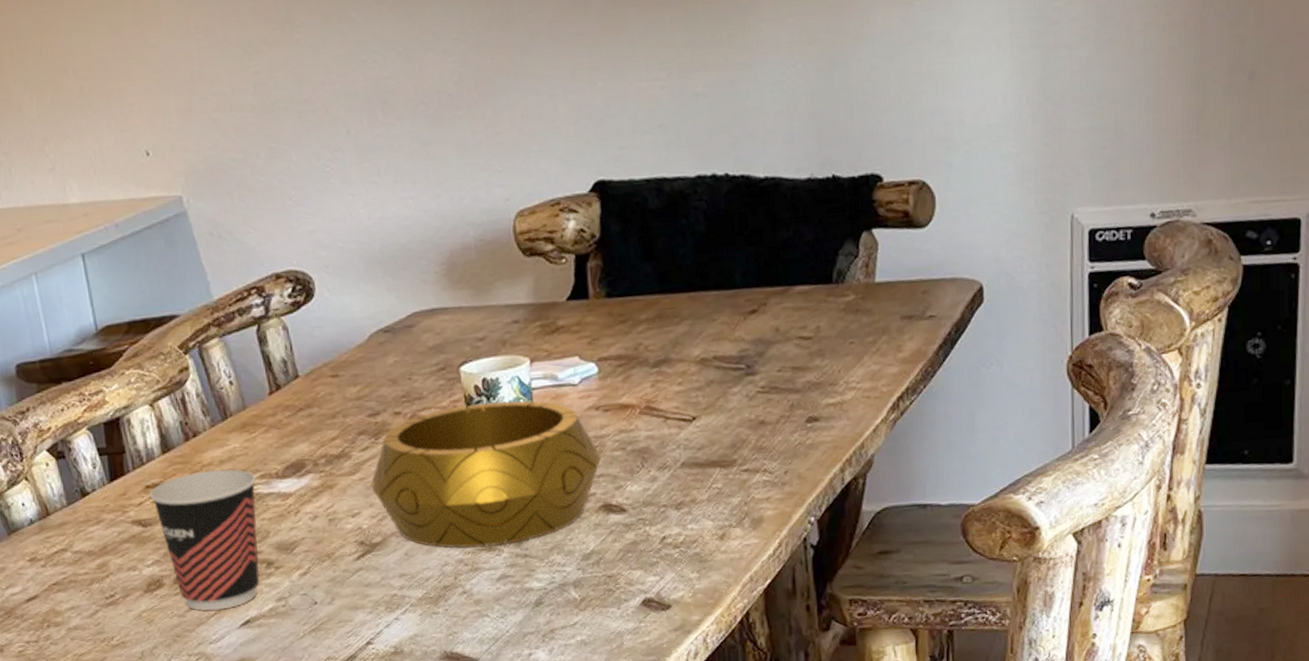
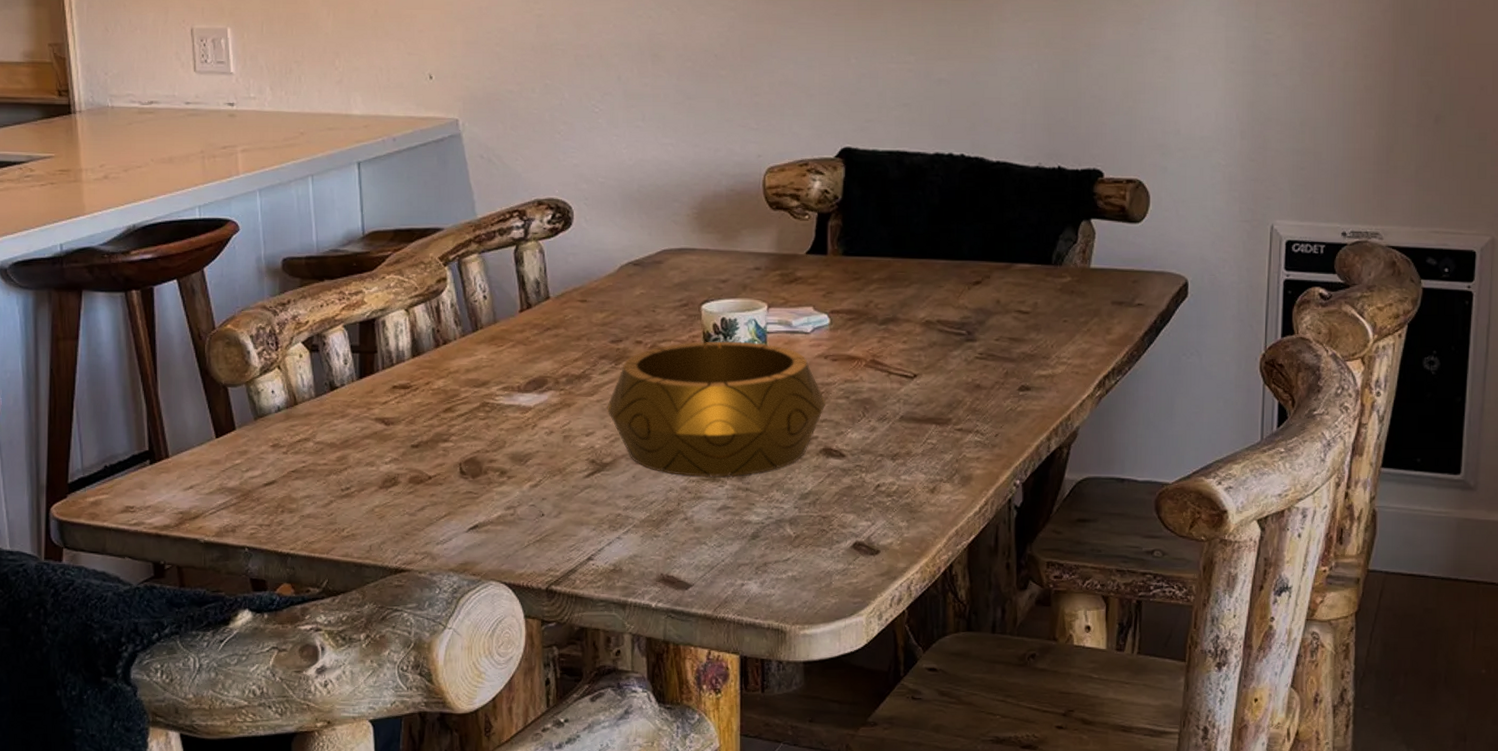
cup: present [149,469,260,611] -> none [395,378,500,512]

